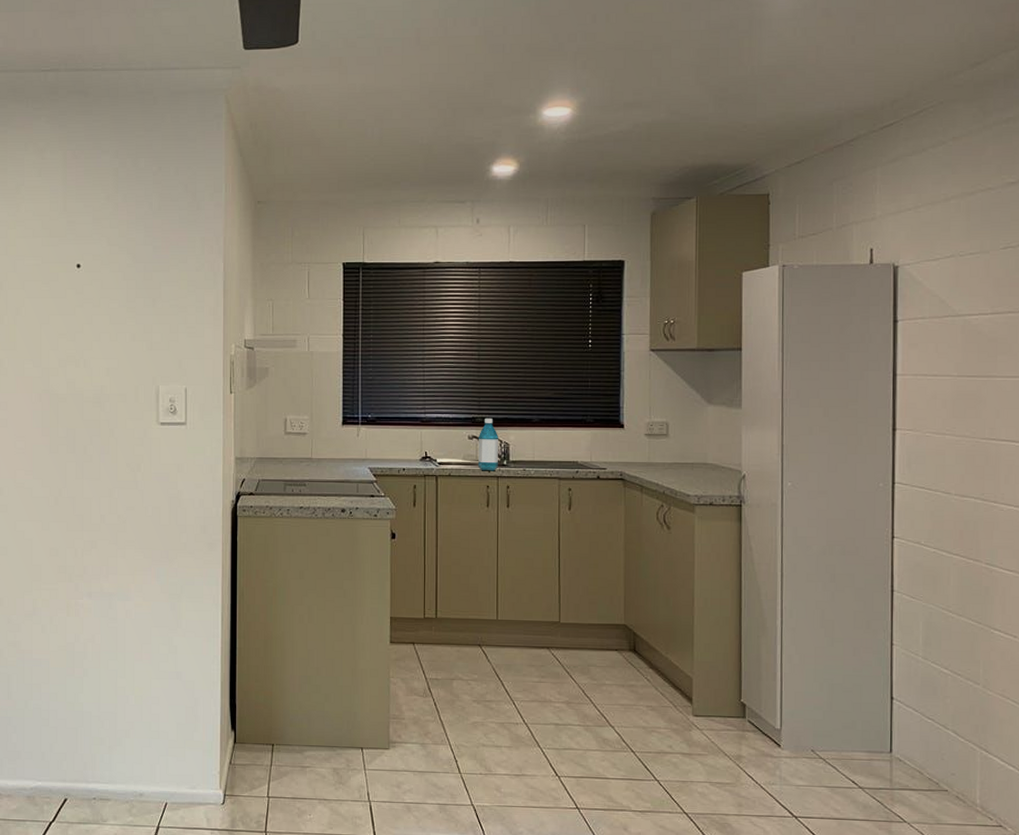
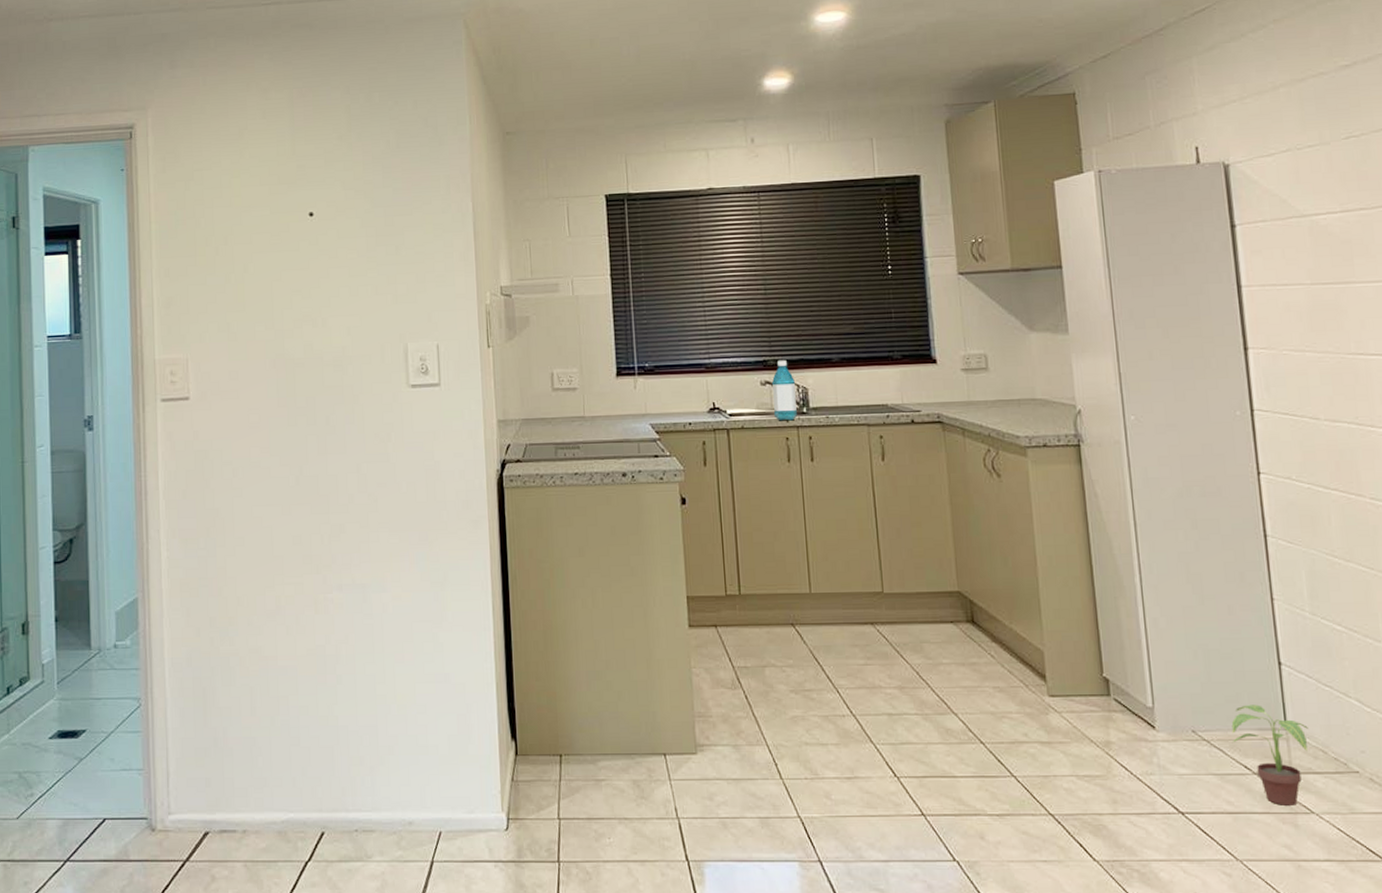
potted plant: none [845,731,909,815] -> present [1231,704,1308,806]

